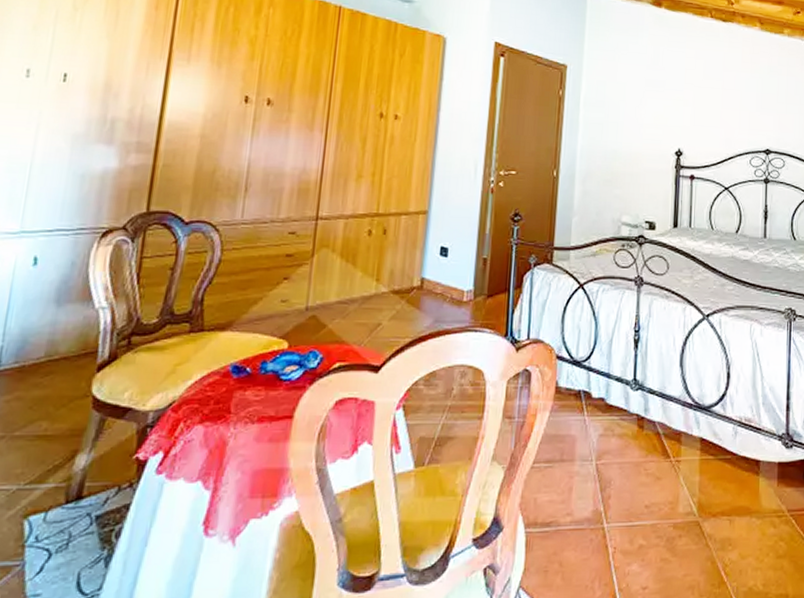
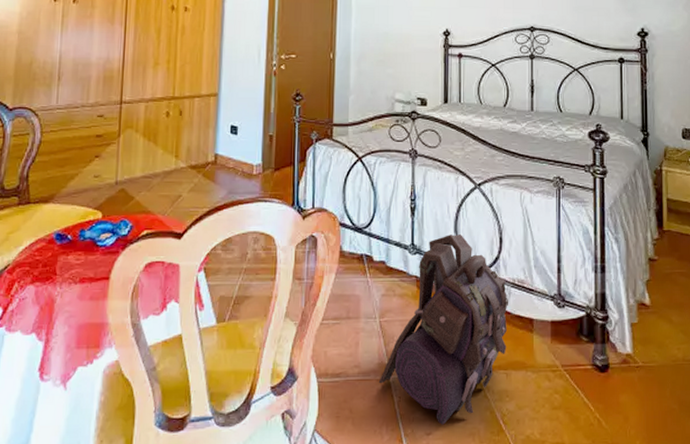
backpack: none [592,369,735,578] -> present [378,235,509,425]

